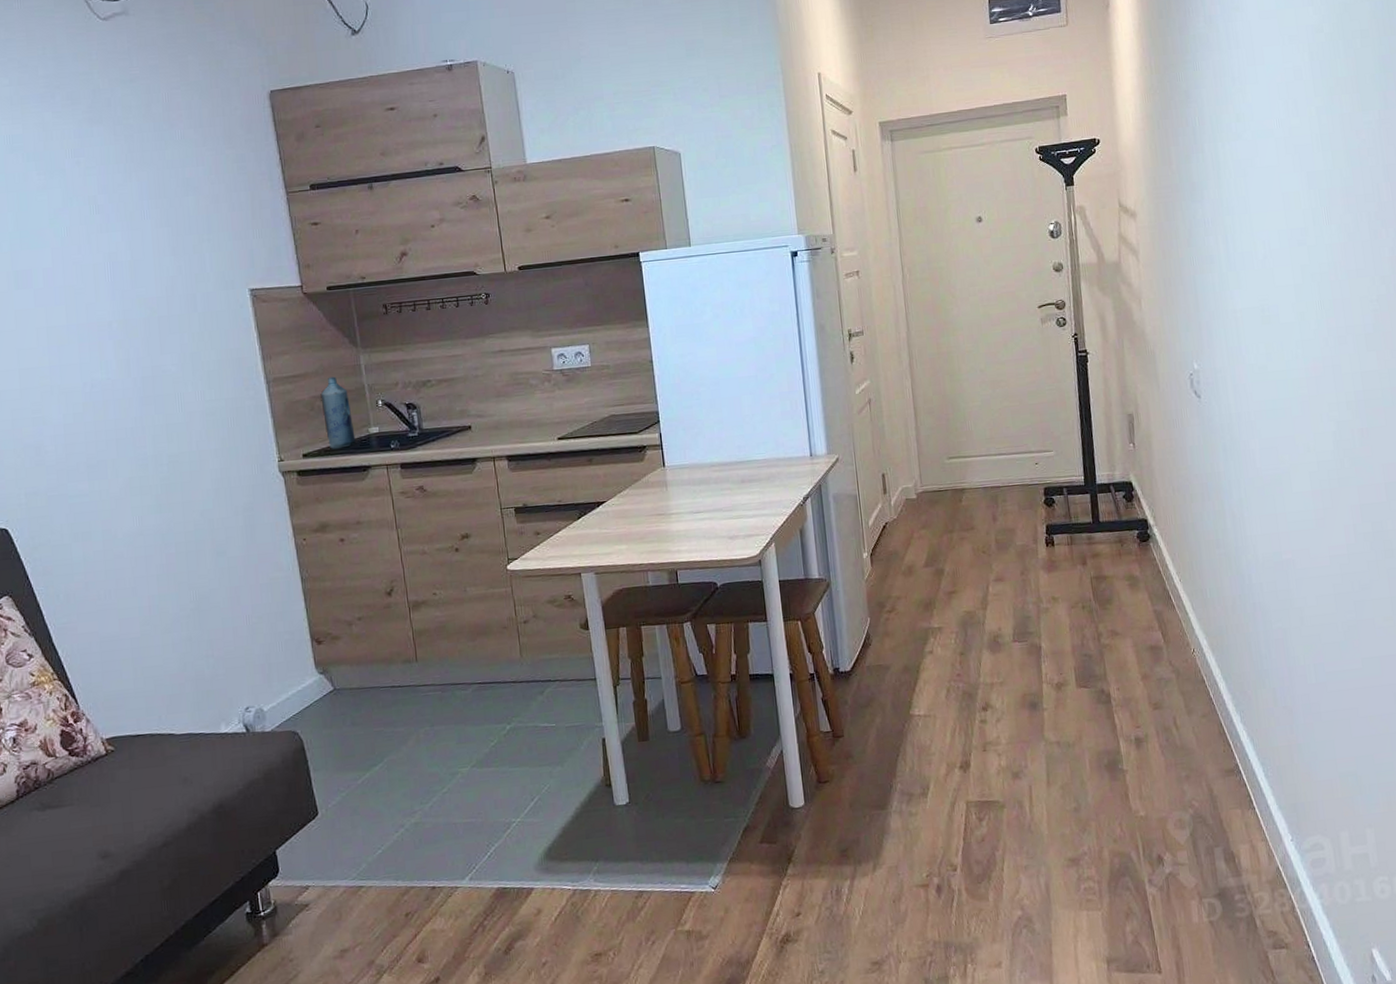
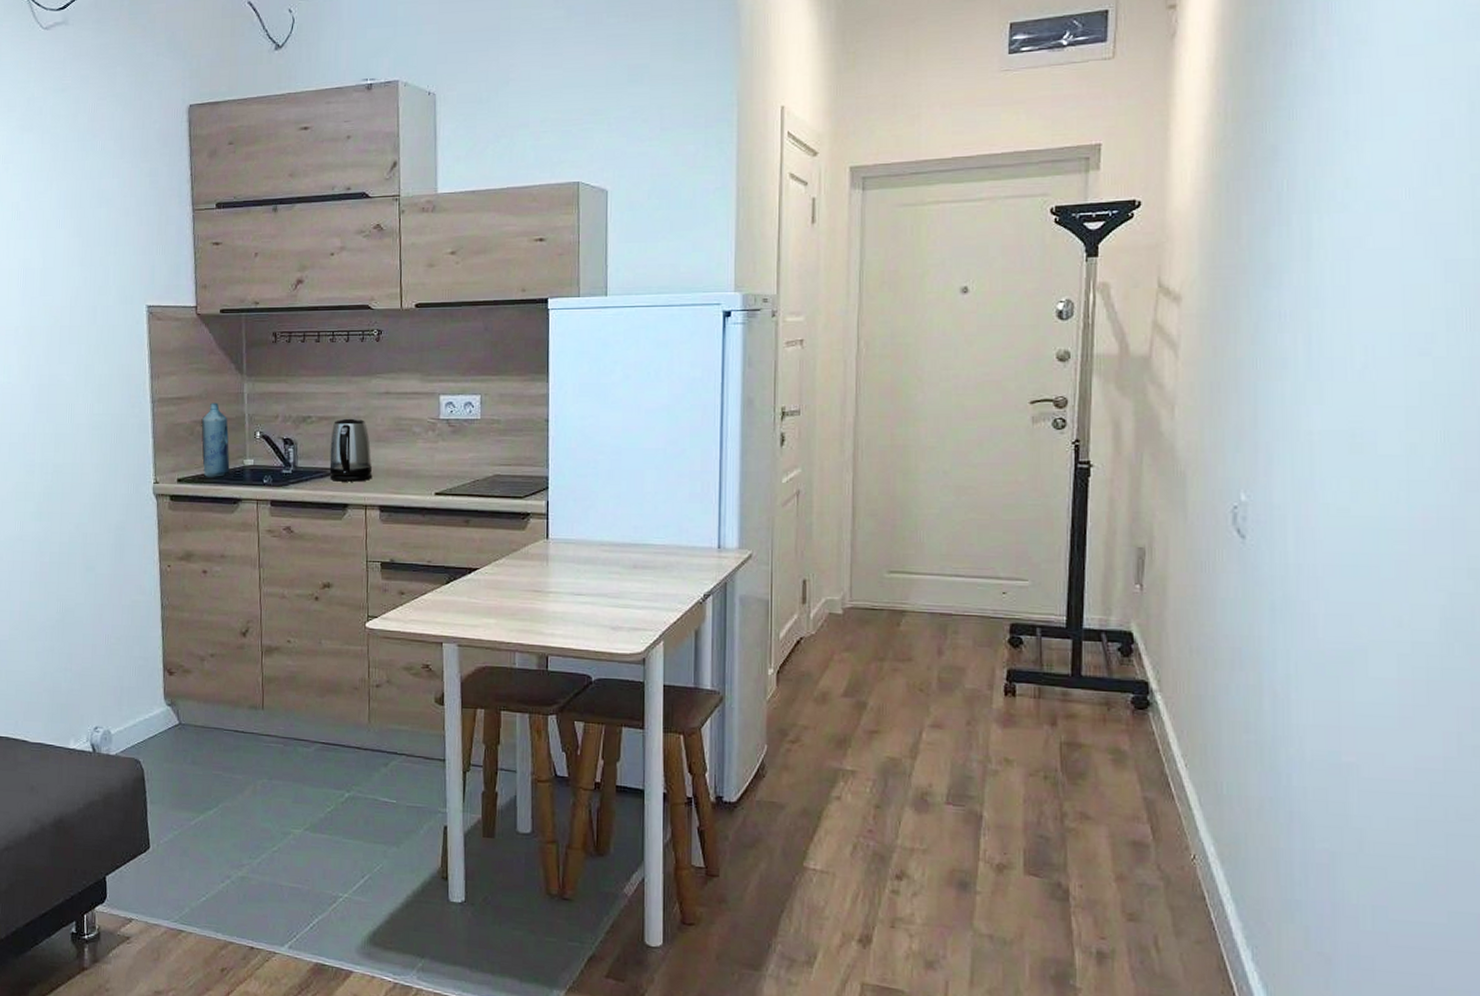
kettle: none [452,377,497,439] -> present [329,418,373,482]

